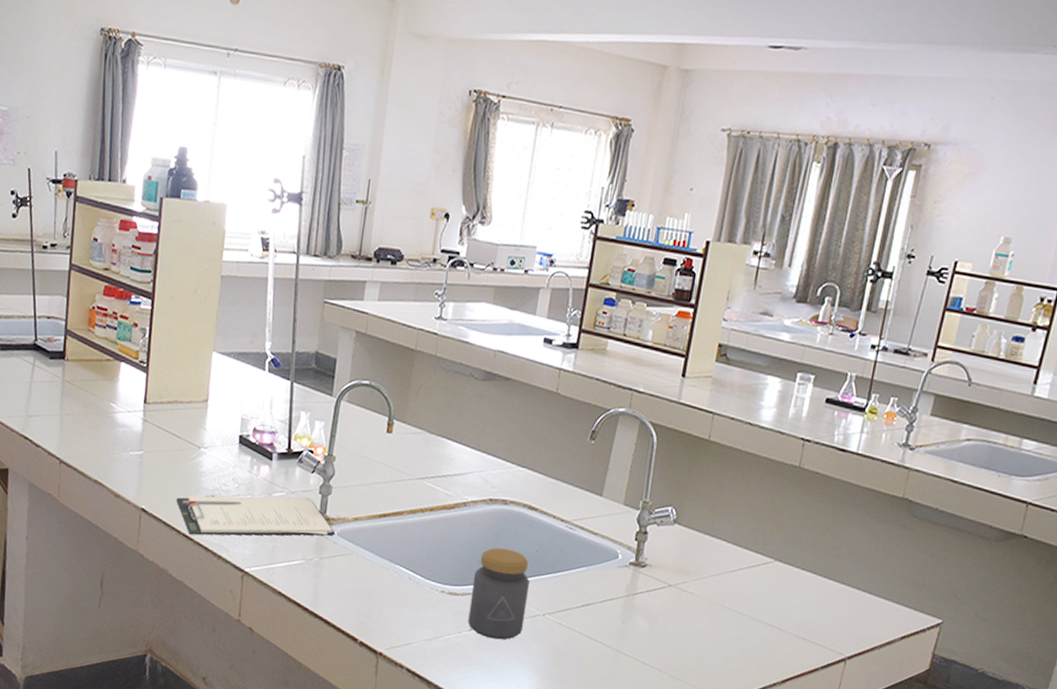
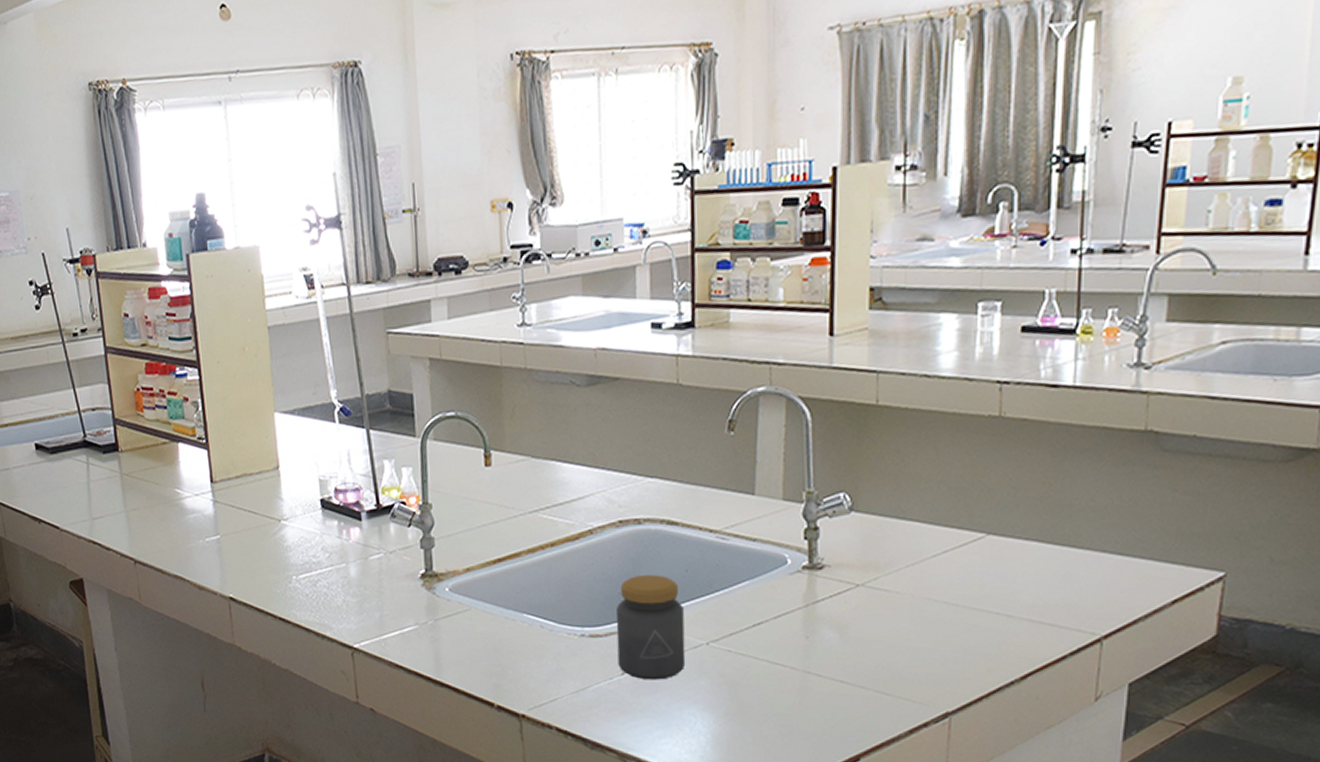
clipboard: present [176,495,336,536] -> none [264,554,447,617]

